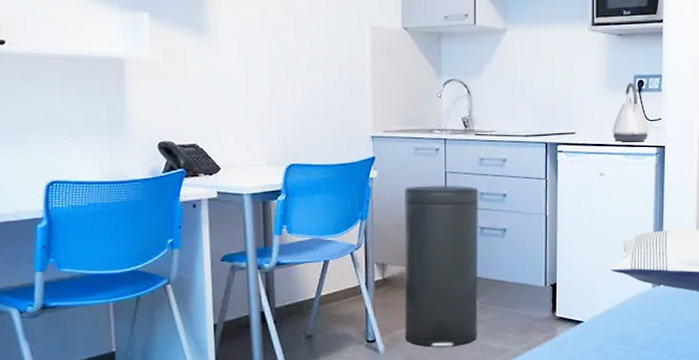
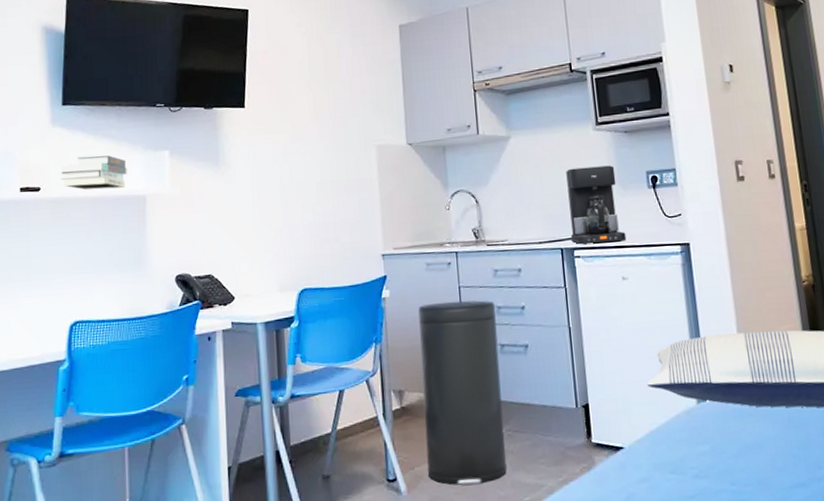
books: none [25,11,103,48] -> present [60,155,127,191]
coffee maker: none [555,66,608,141] -> present [566,165,627,245]
kettle: present [612,83,649,142] -> none [629,179,670,243]

